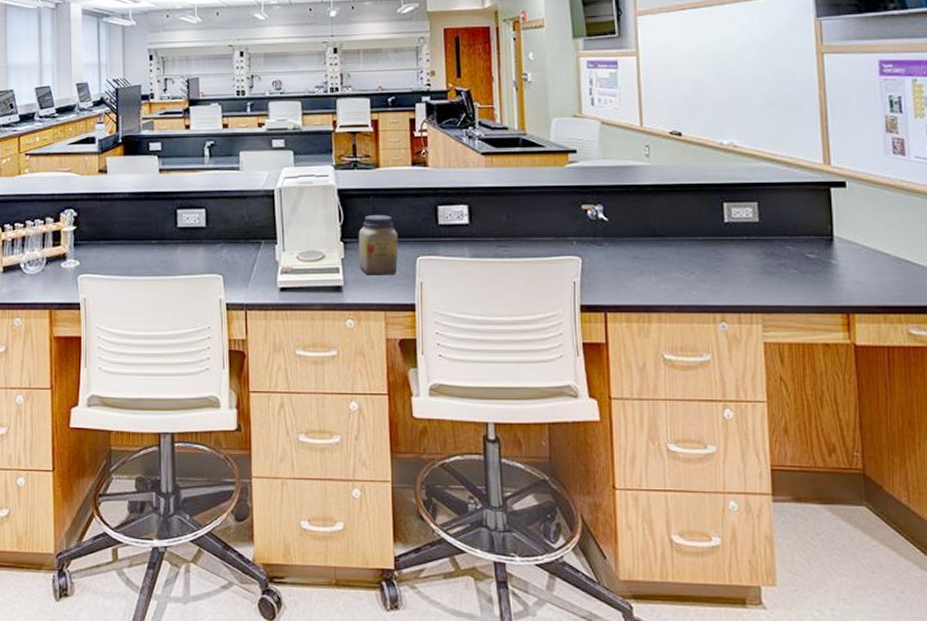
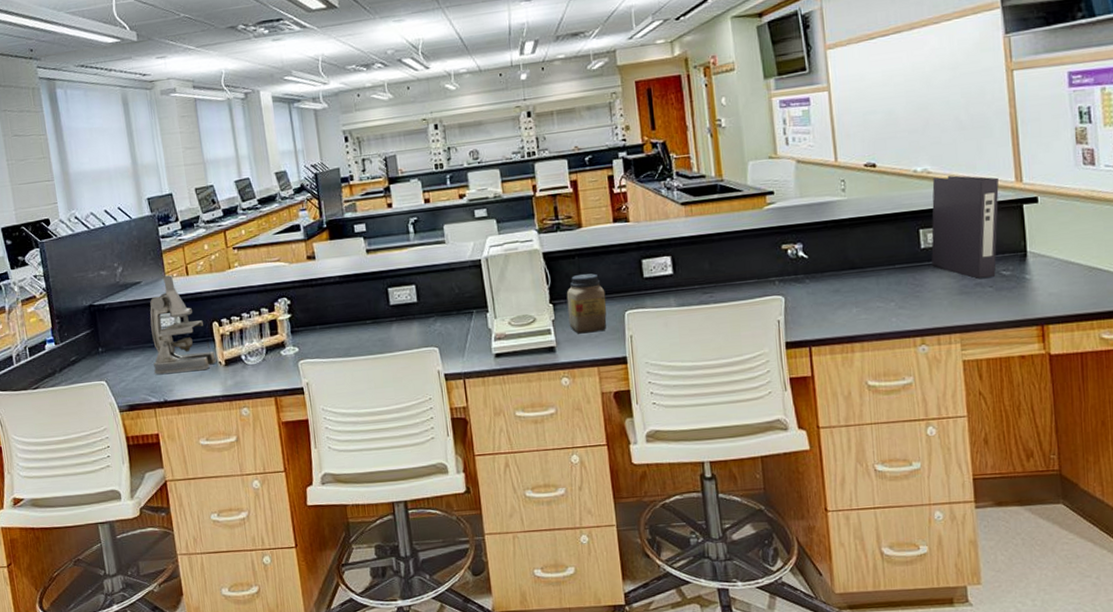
binder: none [735,151,806,258] -> present [931,175,999,278]

